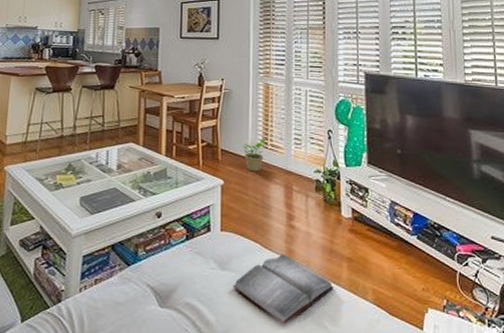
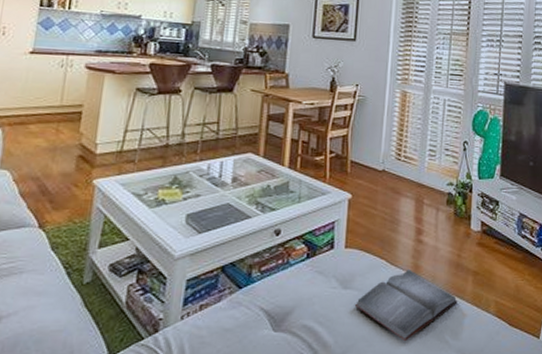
potted plant: present [243,138,266,172] -> none [374,149,400,185]

